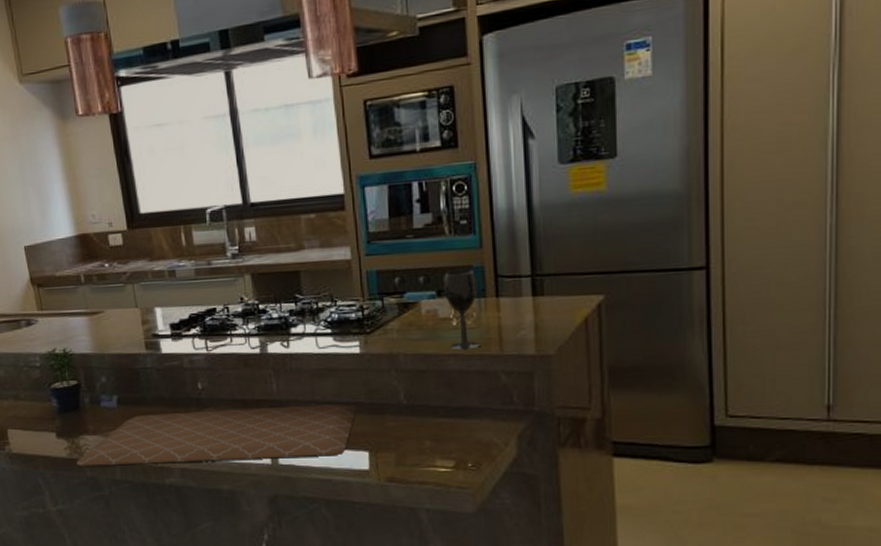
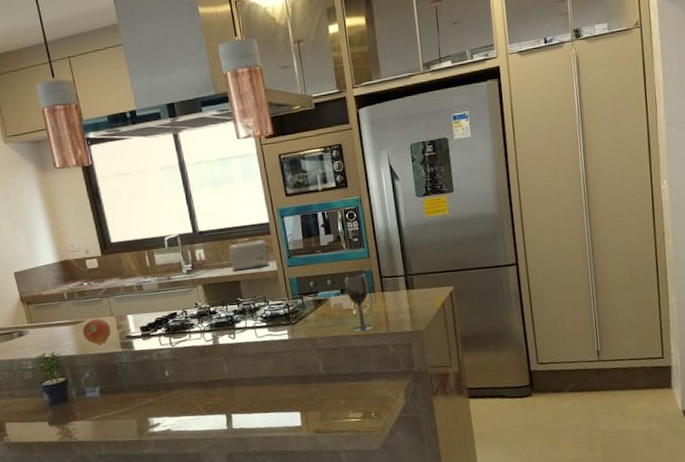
placemat: present [76,402,357,468] -> none [67,377,289,448]
fruit: none [100,309,135,343] -> present [82,318,112,345]
toaster: none [287,217,341,258] -> present [228,240,269,272]

